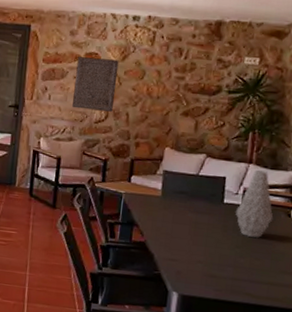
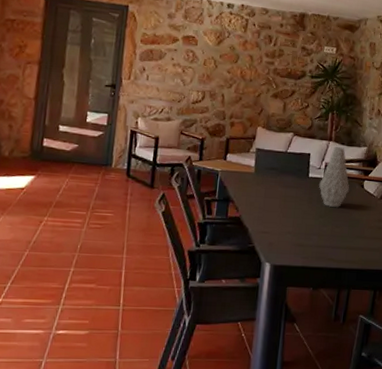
stone plaque: present [72,56,119,112] -> none [170,38,215,93]

